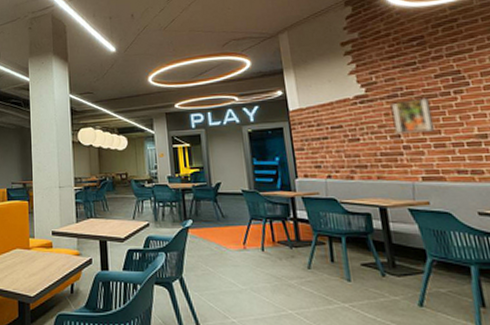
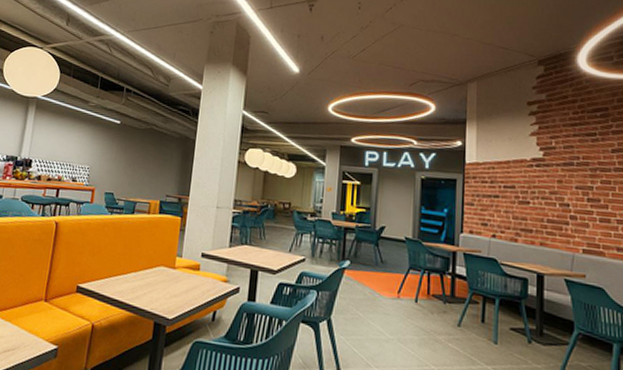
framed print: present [390,97,436,135] -> none [565,170,603,206]

